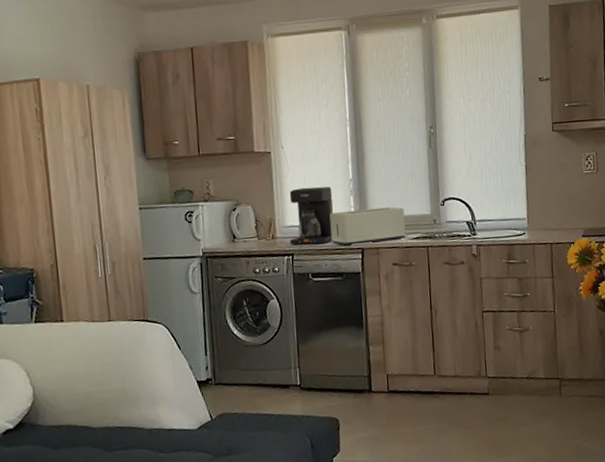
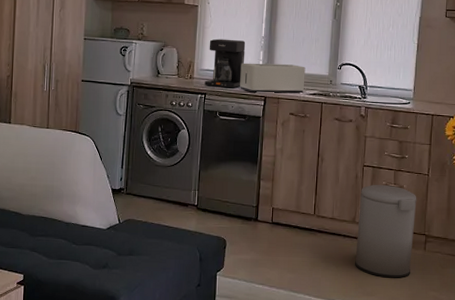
pedal bin: none [483,329,548,434] -> present [355,184,417,278]

